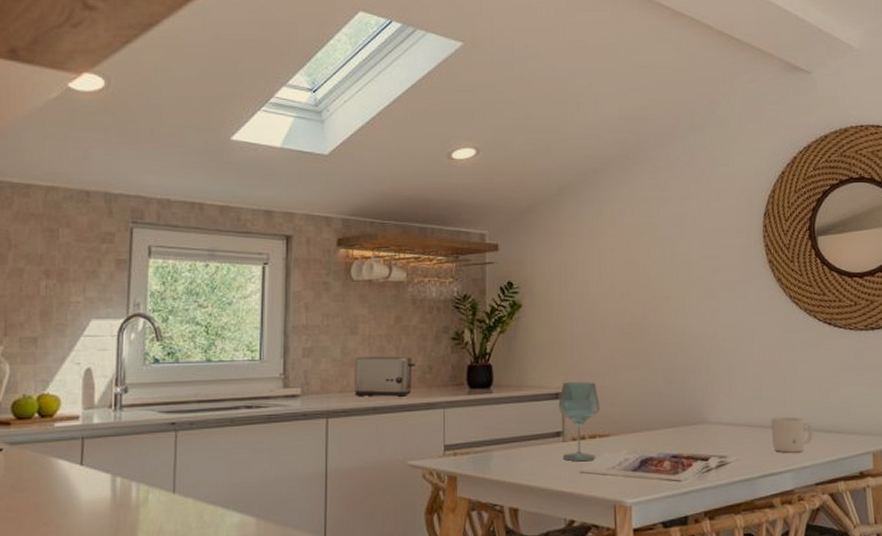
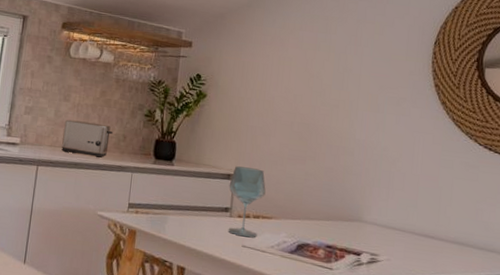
mug: present [771,417,813,453] -> none [423,226,465,264]

